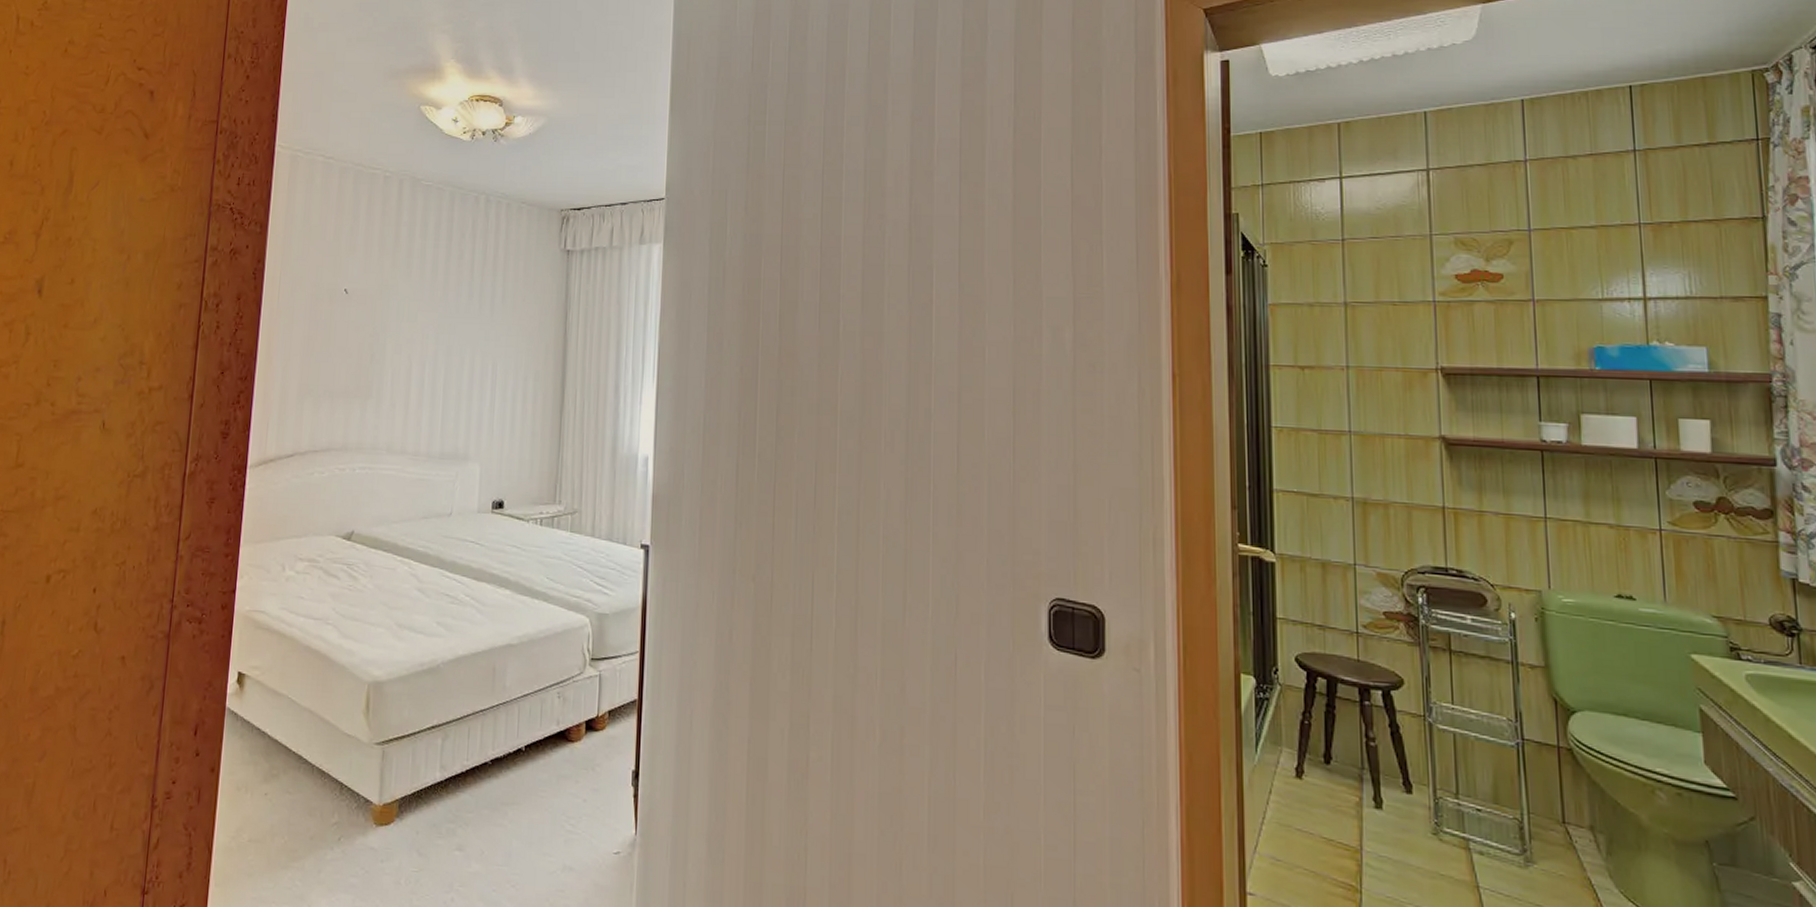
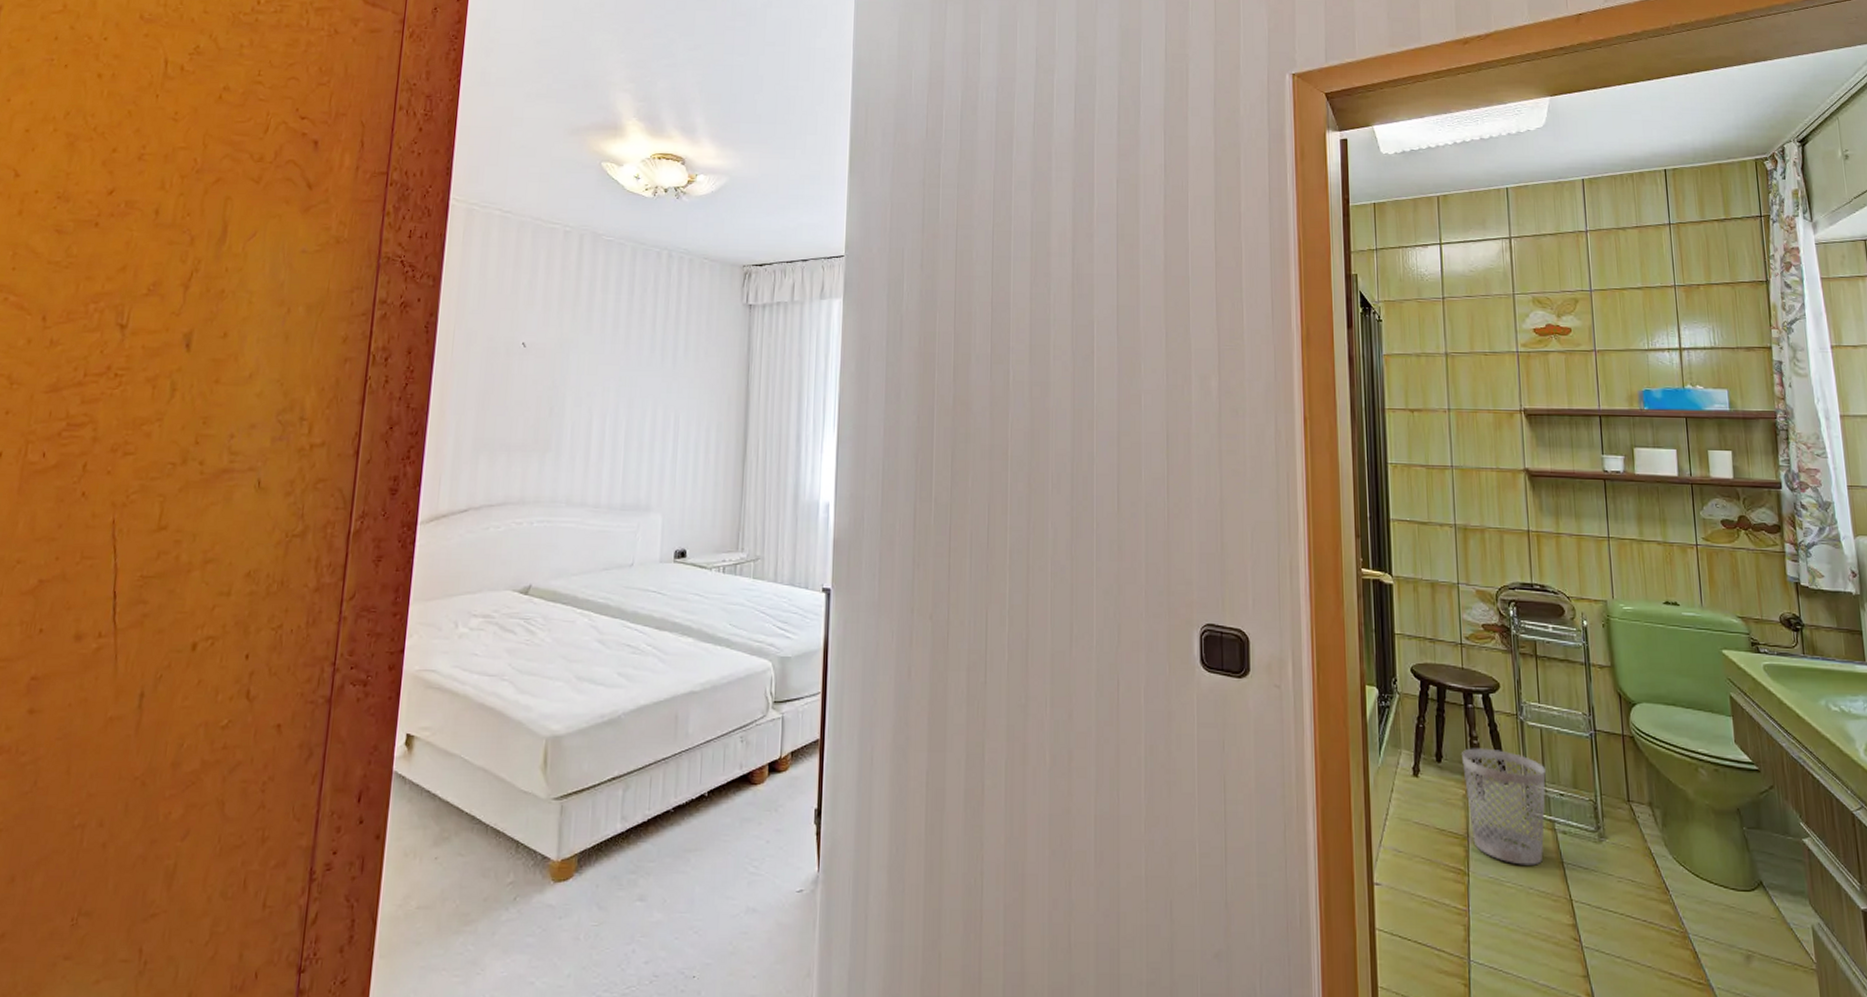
wastebasket: none [1354,750,1459,888] -> present [1461,748,1546,866]

